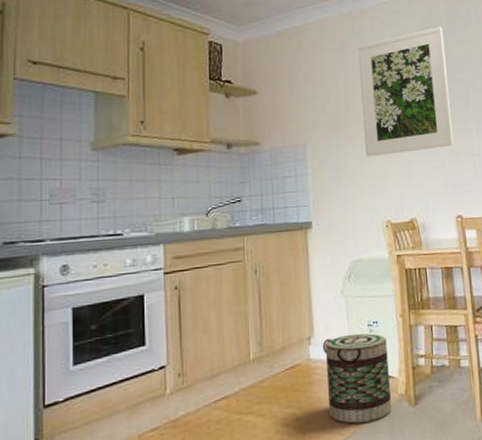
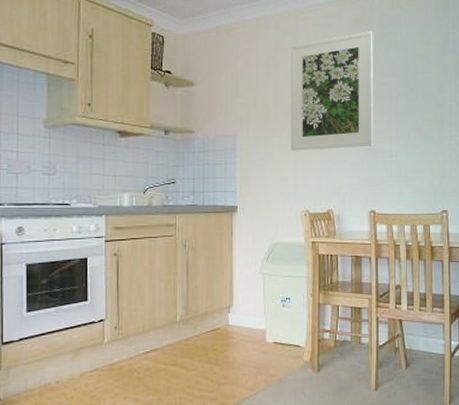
basket: present [322,333,392,424] -> none [240,306,298,382]

